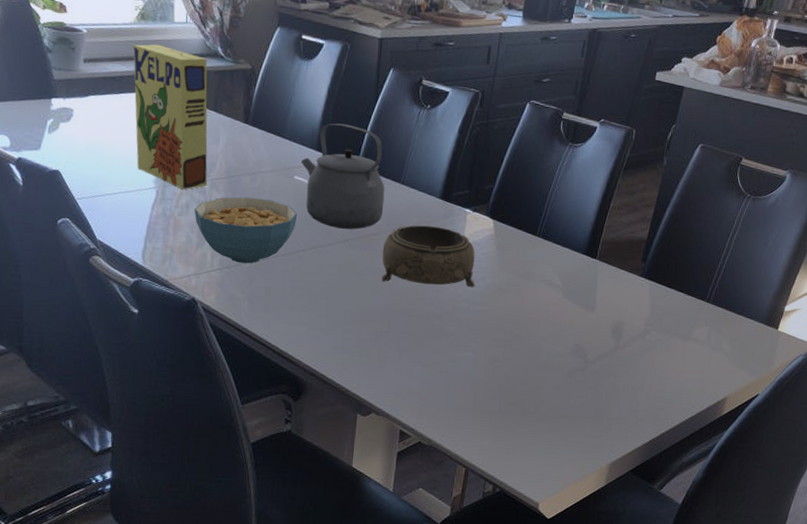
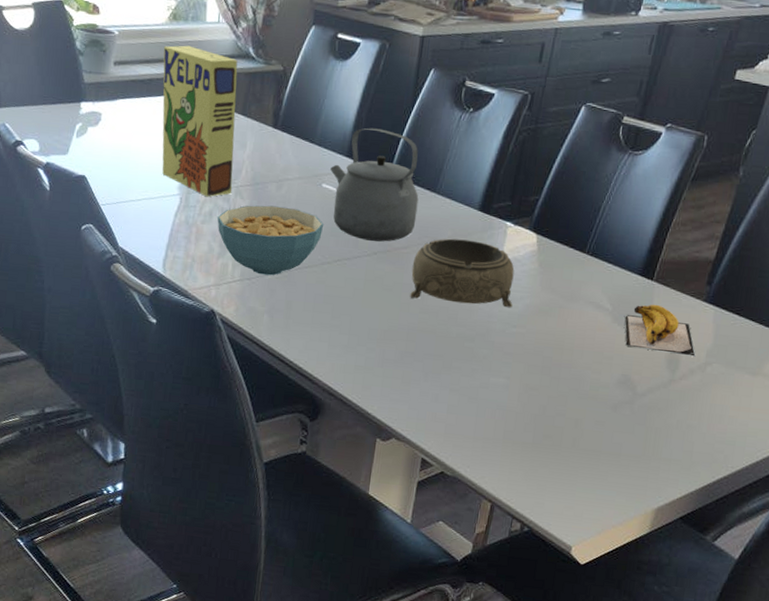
banana: none [574,280,636,326] -> present [624,304,696,357]

